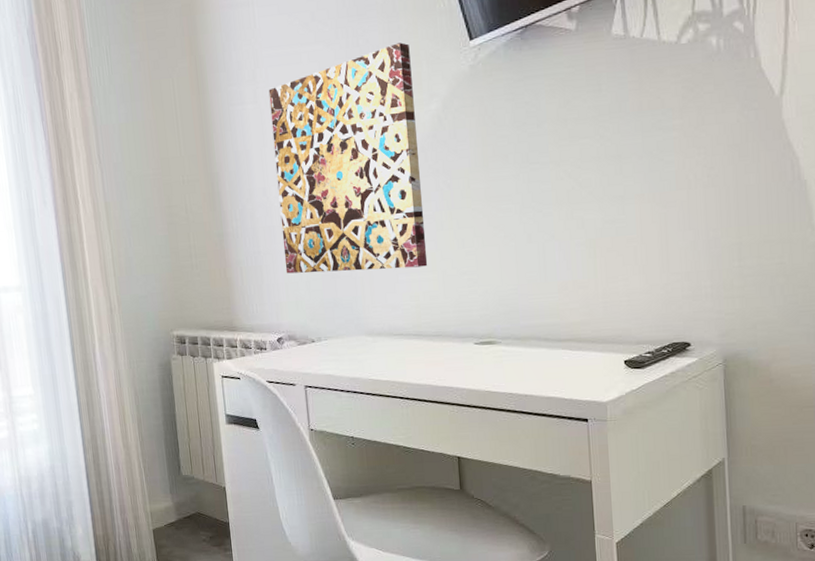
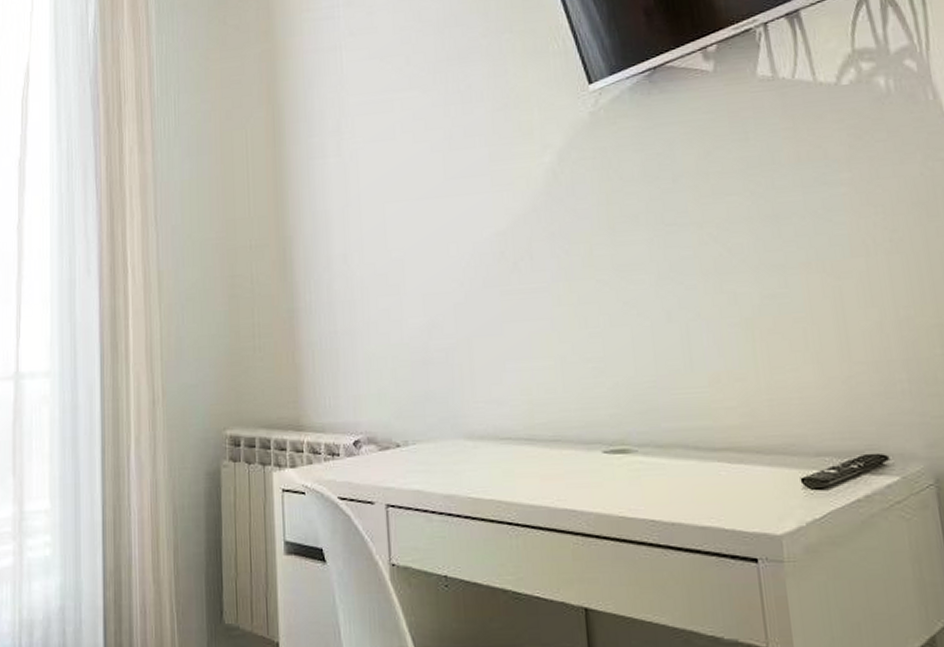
wall art: present [268,42,428,274] -> none [354,87,542,359]

